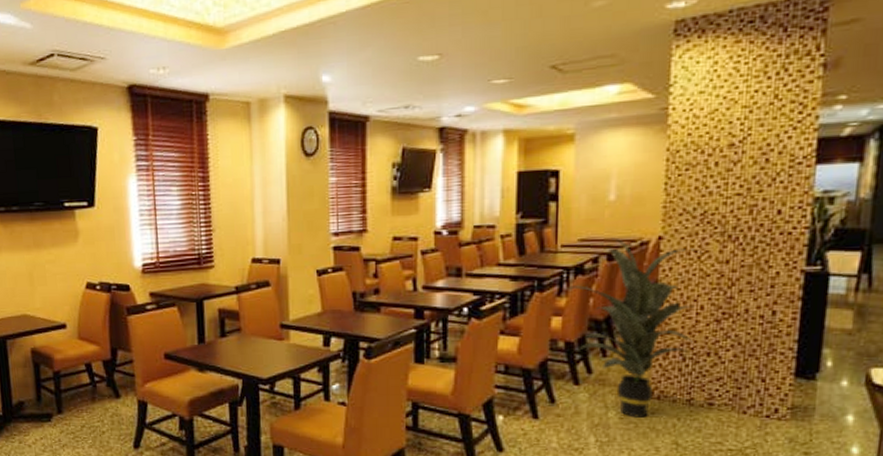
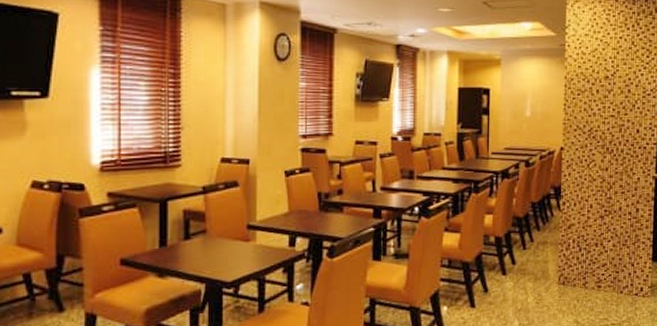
indoor plant: present [566,237,703,418] -> none [495,147,591,302]

